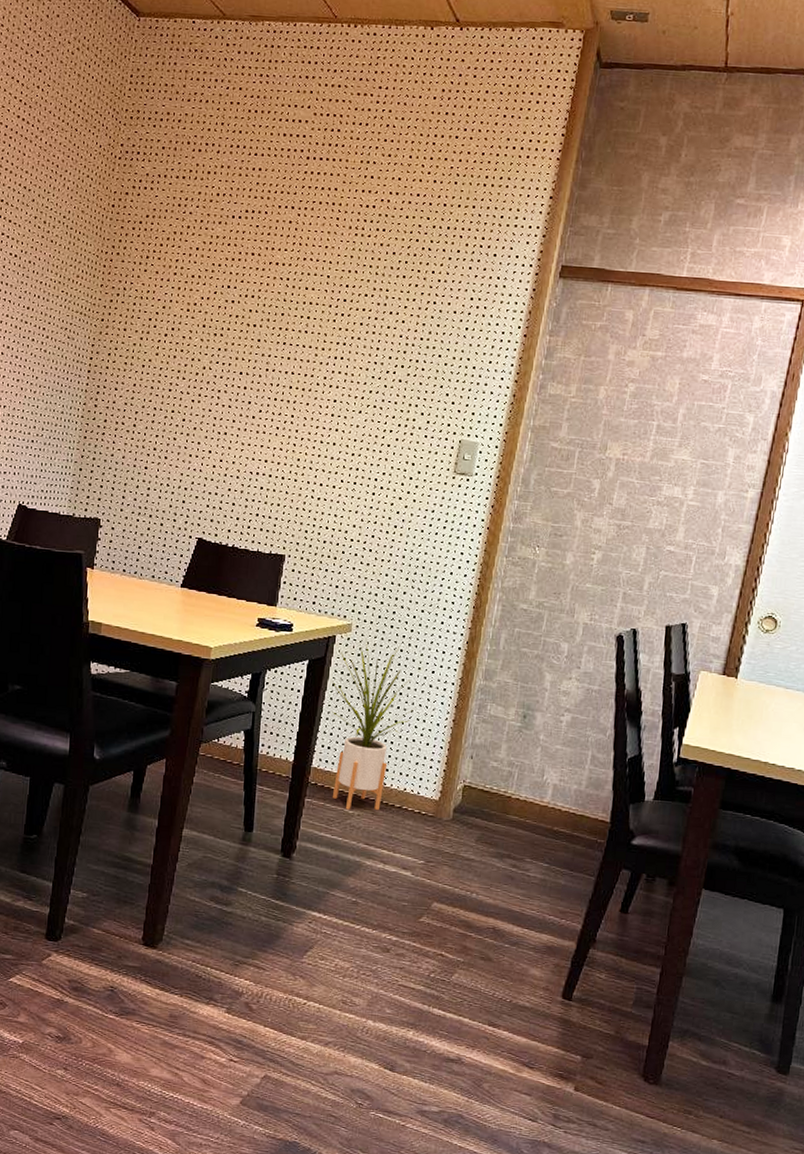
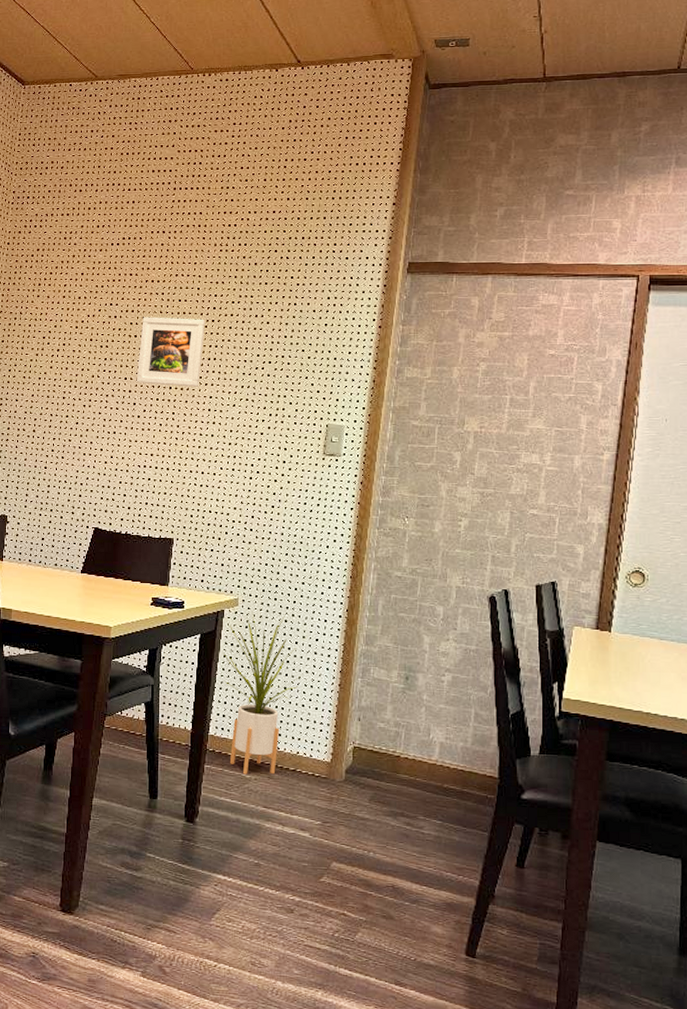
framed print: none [252,304,334,388] -> present [136,317,205,387]

